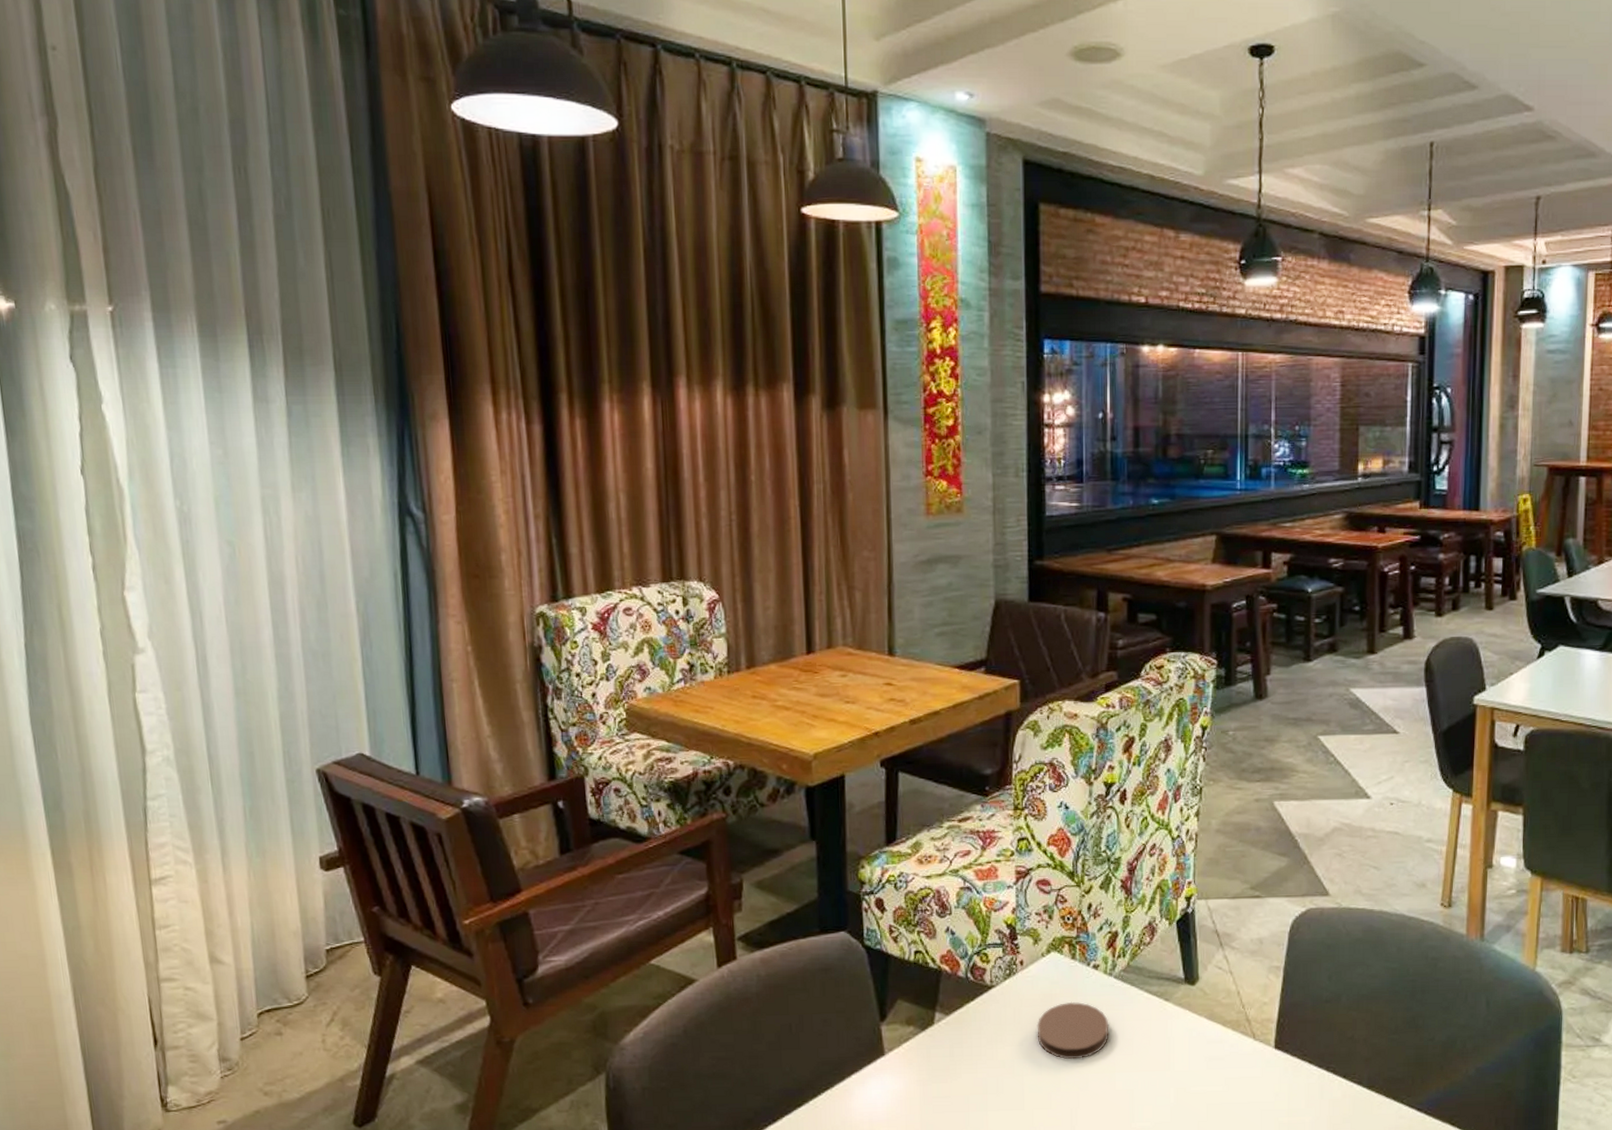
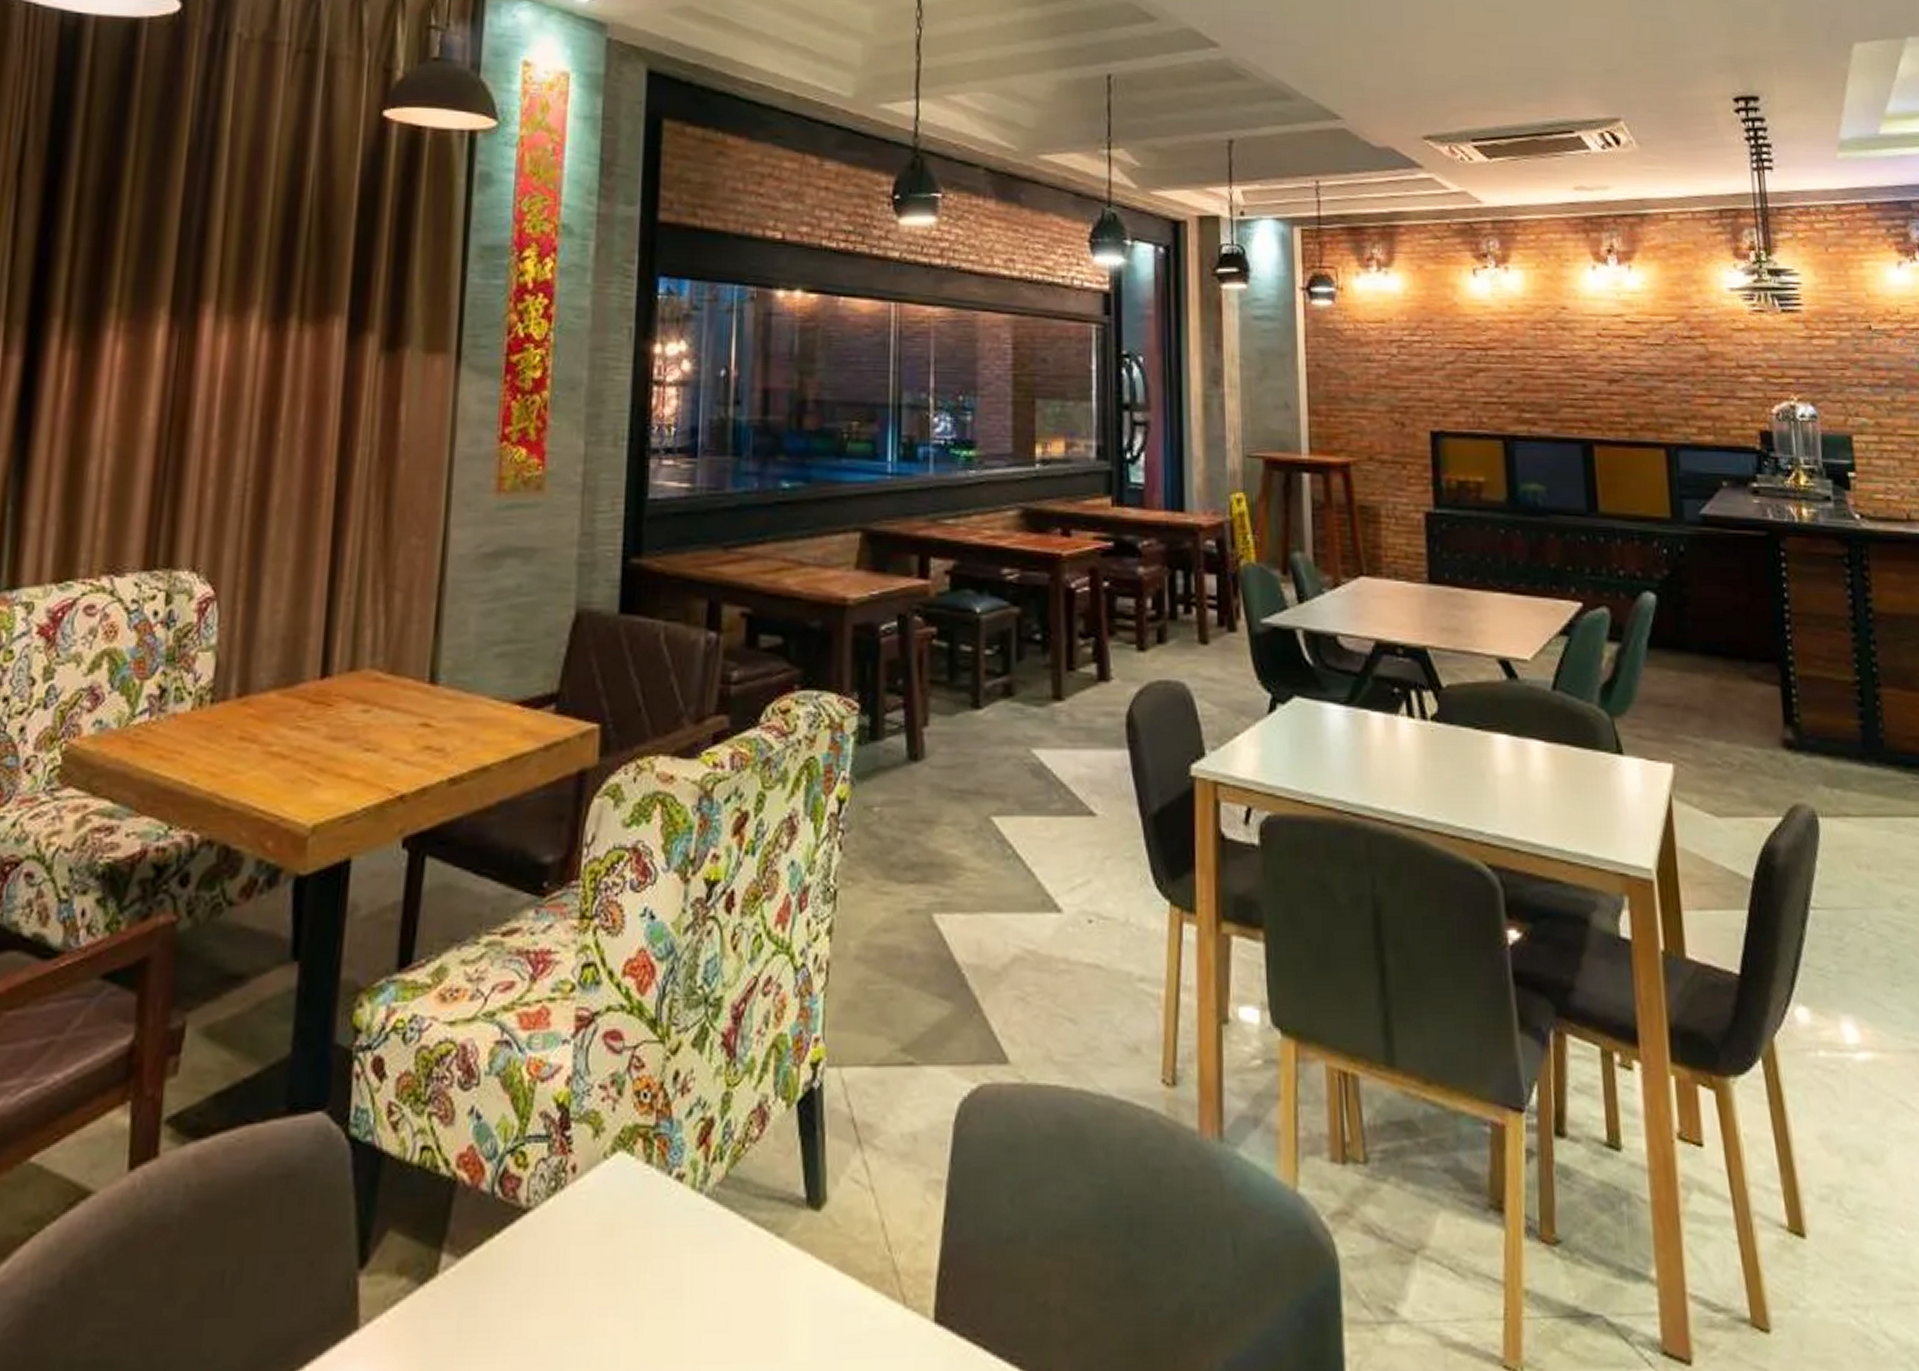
coaster: present [1037,1001,1109,1059] -> none [588,1236,695,1340]

